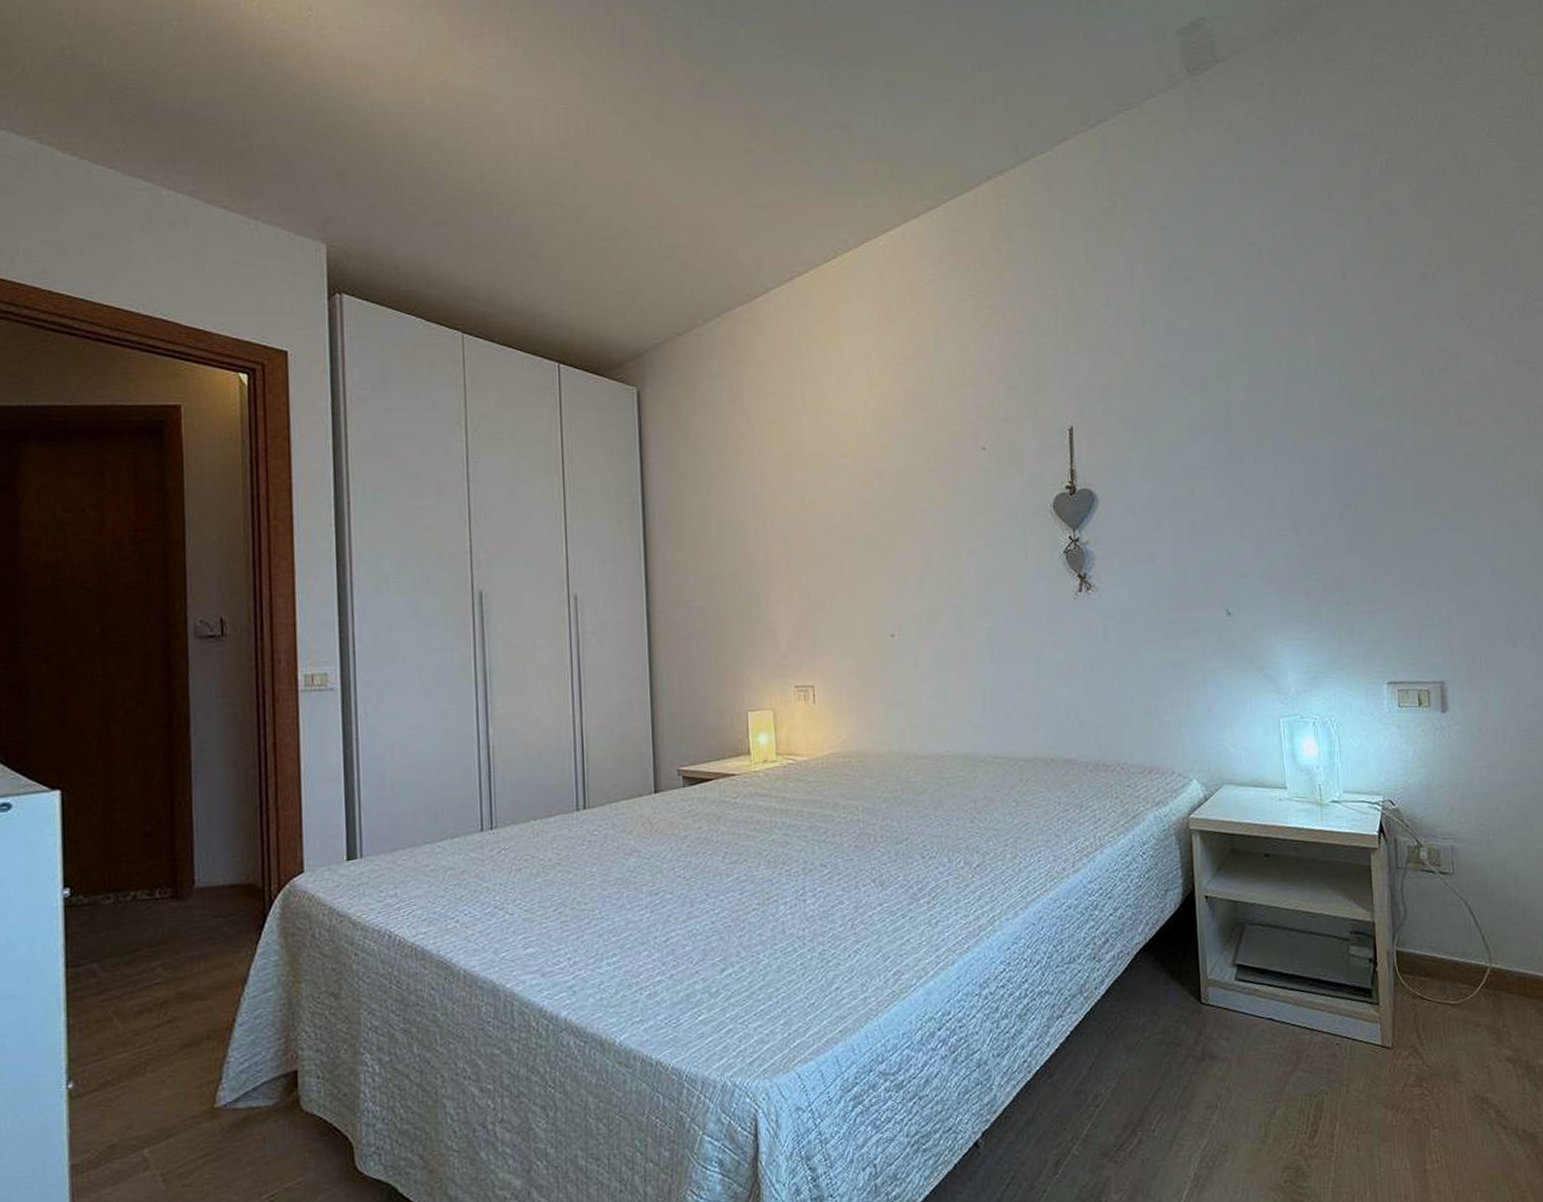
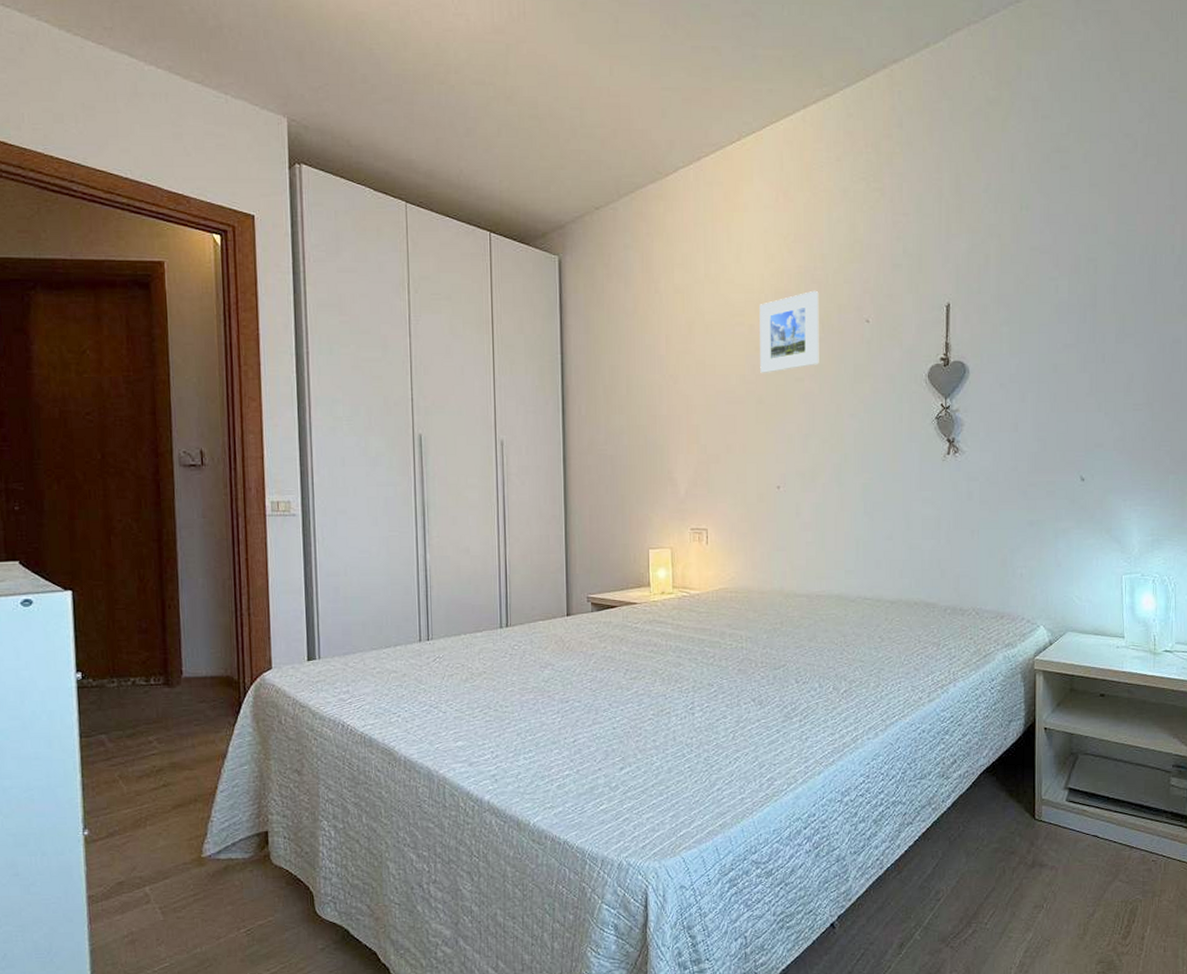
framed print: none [864,417,933,510] -> present [760,290,819,374]

